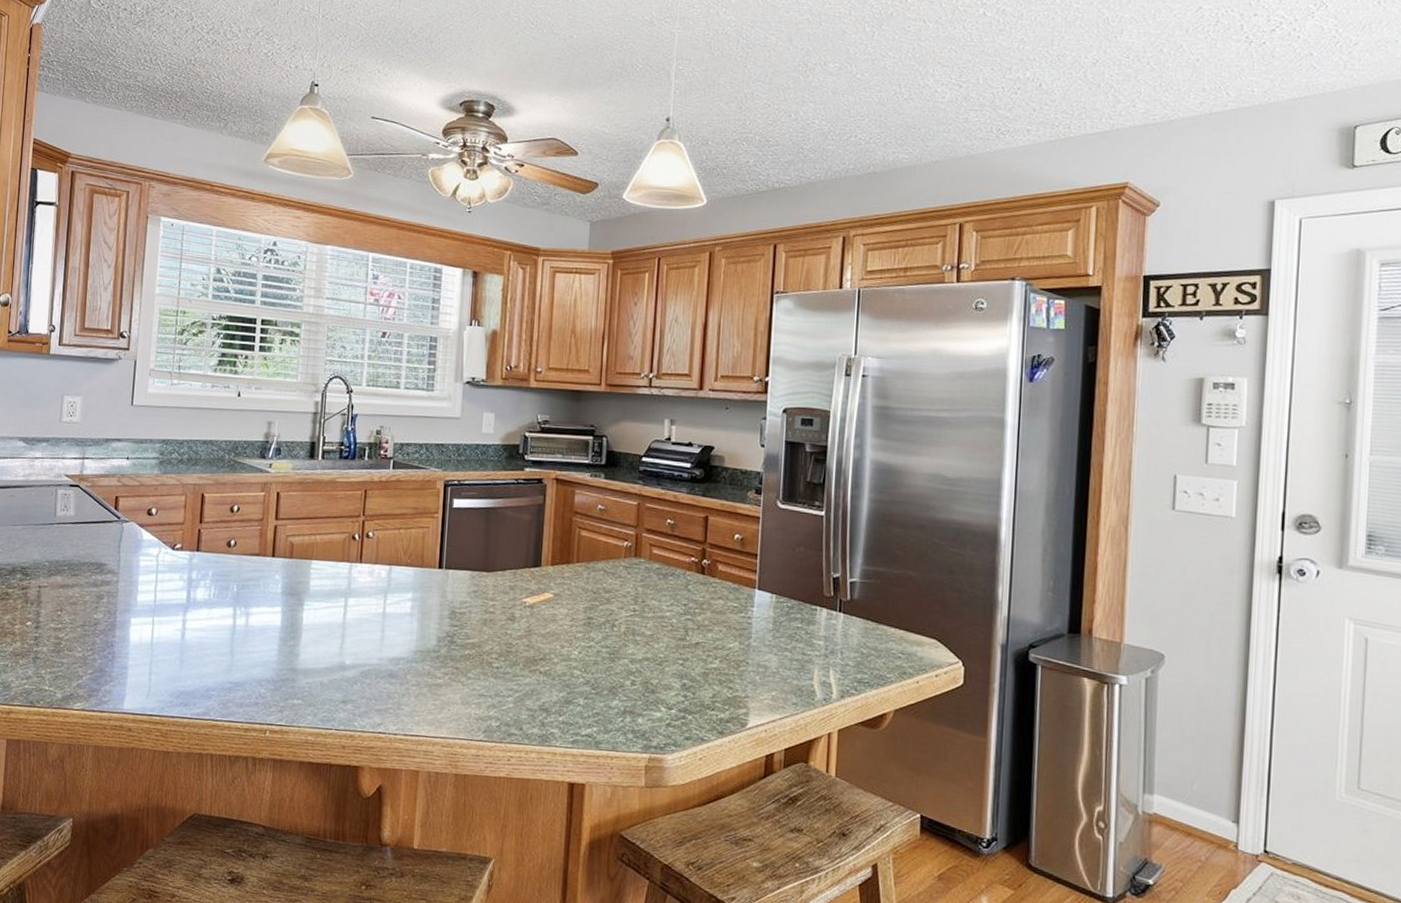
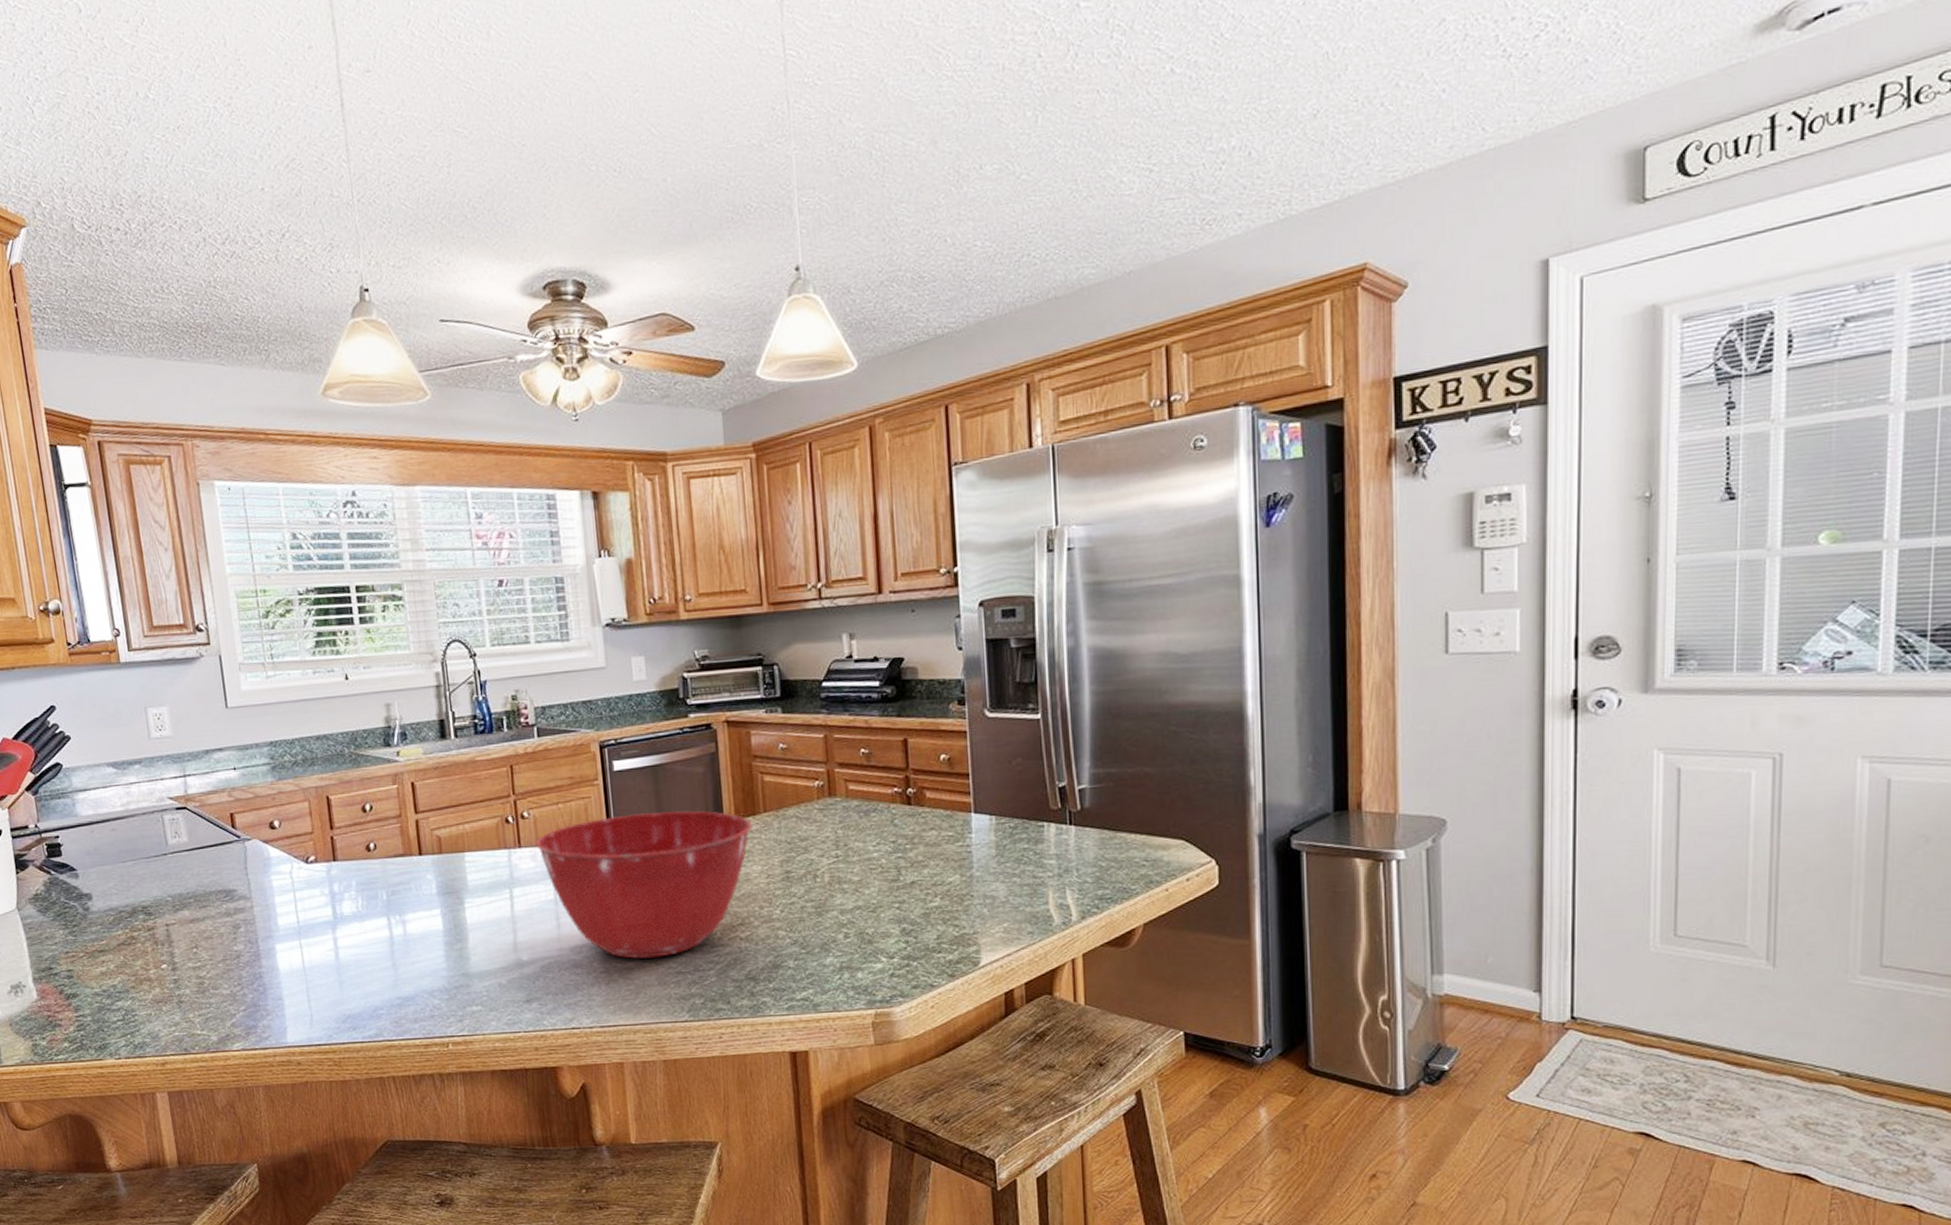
mixing bowl: none [375,547,565,679] -> present [536,810,752,959]

